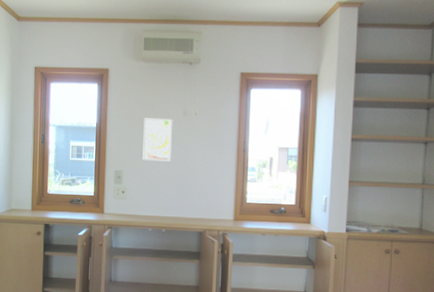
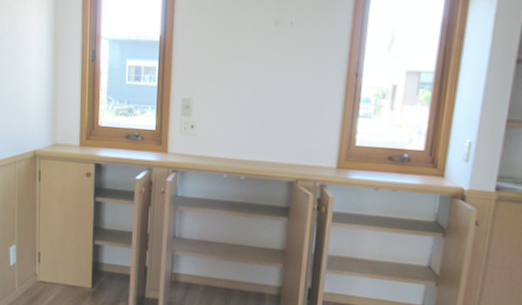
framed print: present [142,118,172,161] -> none [218,29,259,88]

